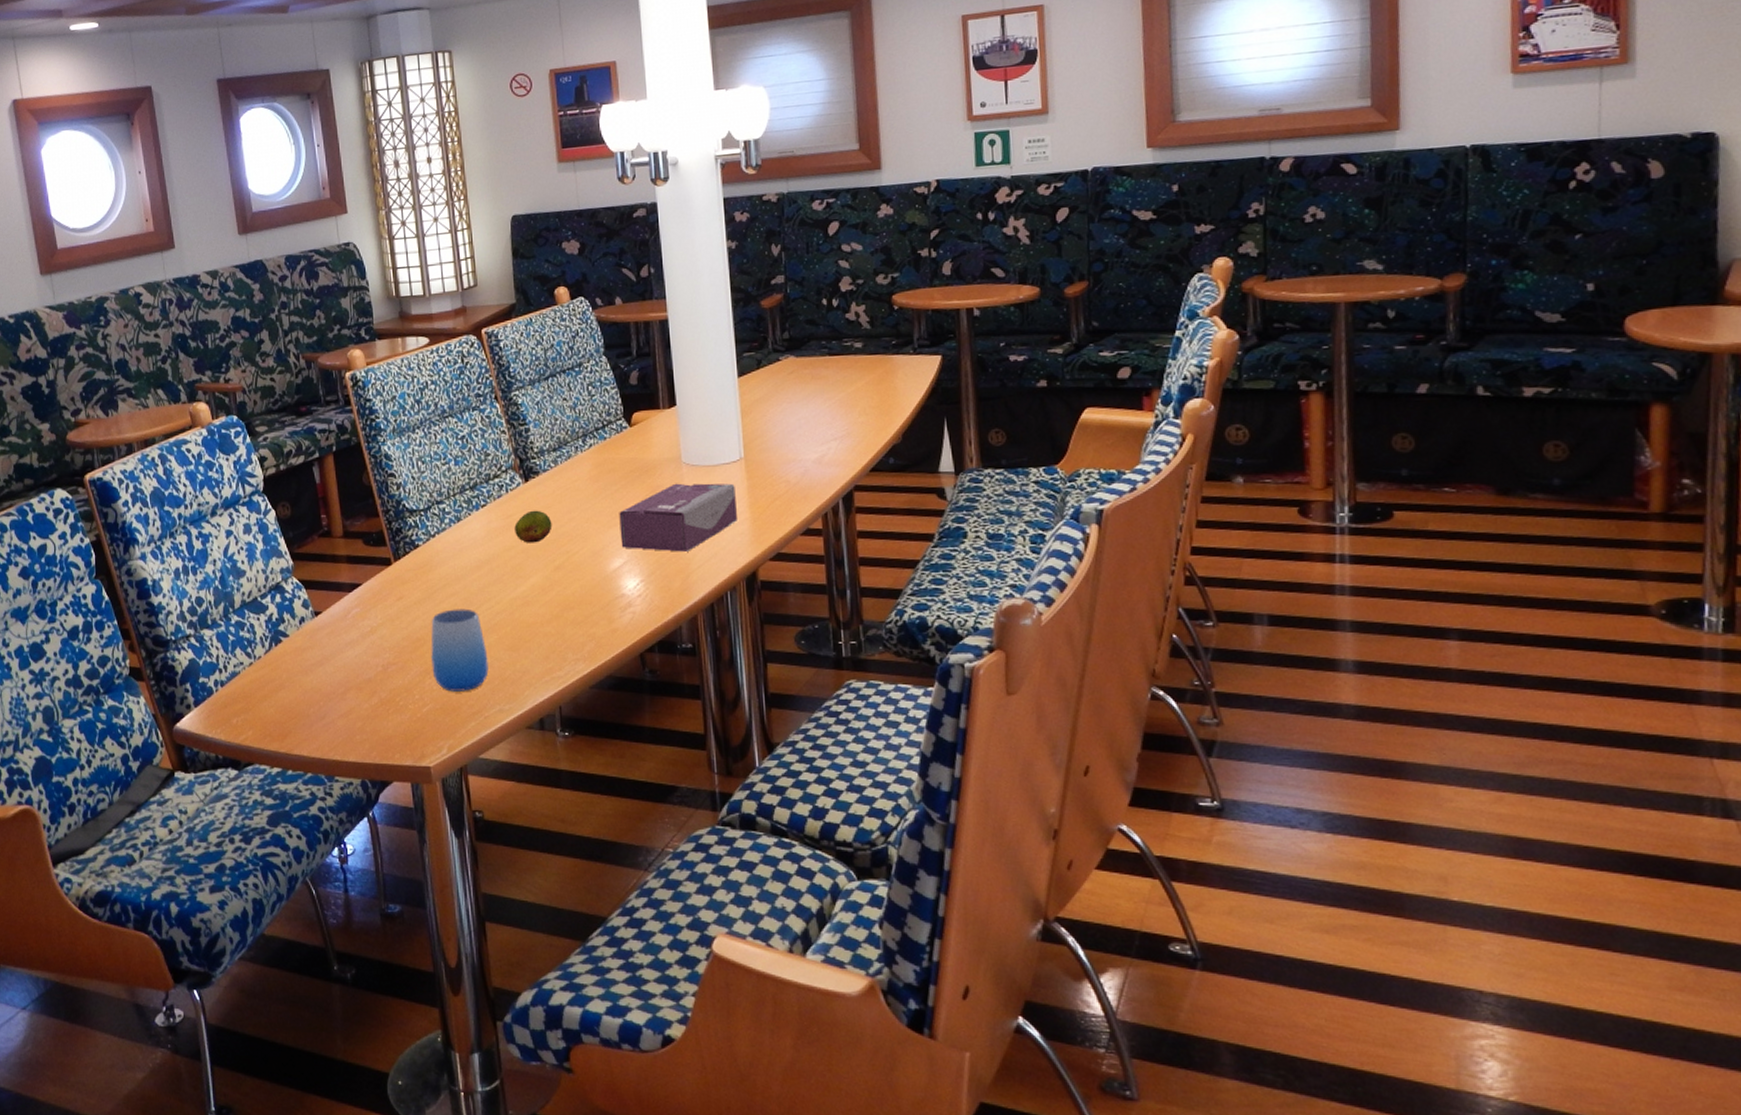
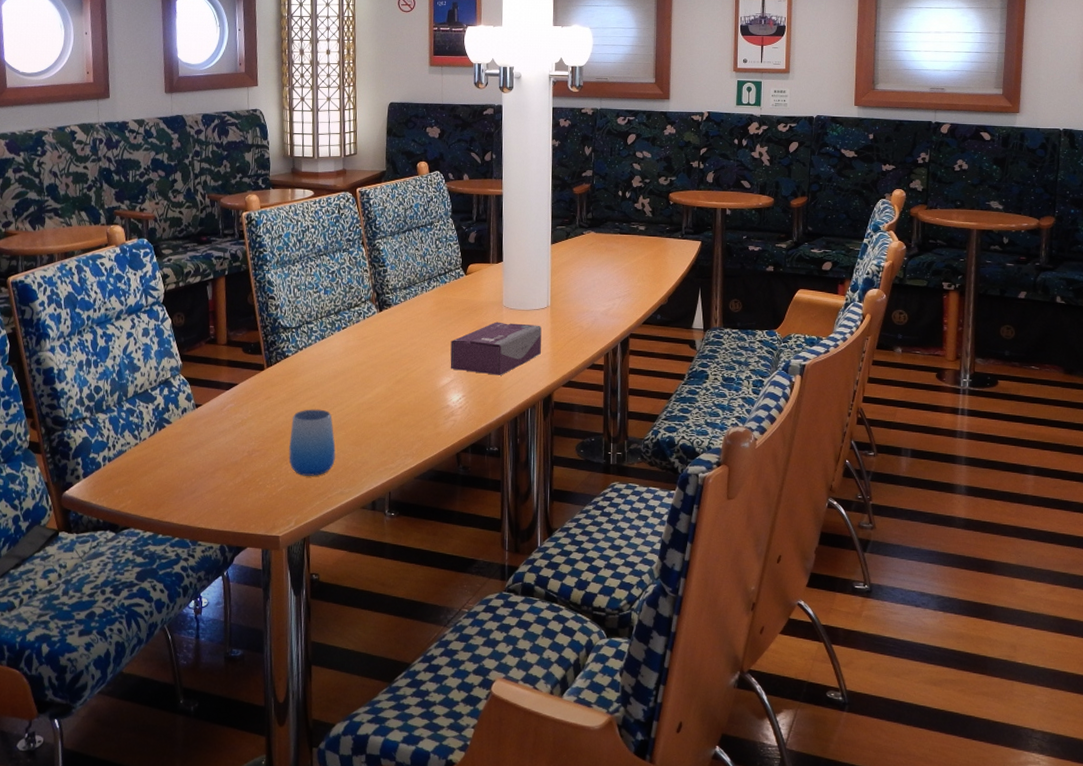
fruit: present [514,510,553,543] -> none [367,334,398,361]

